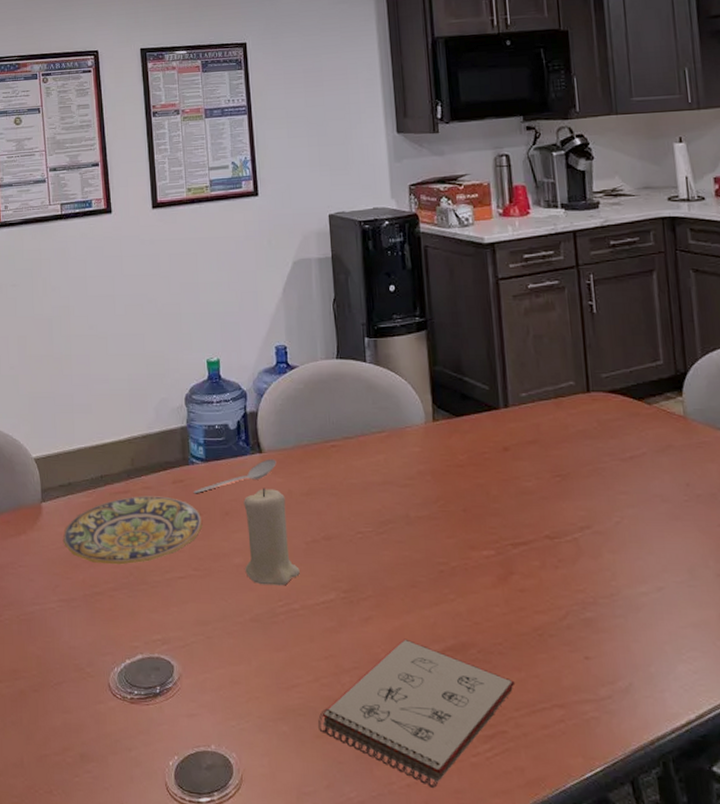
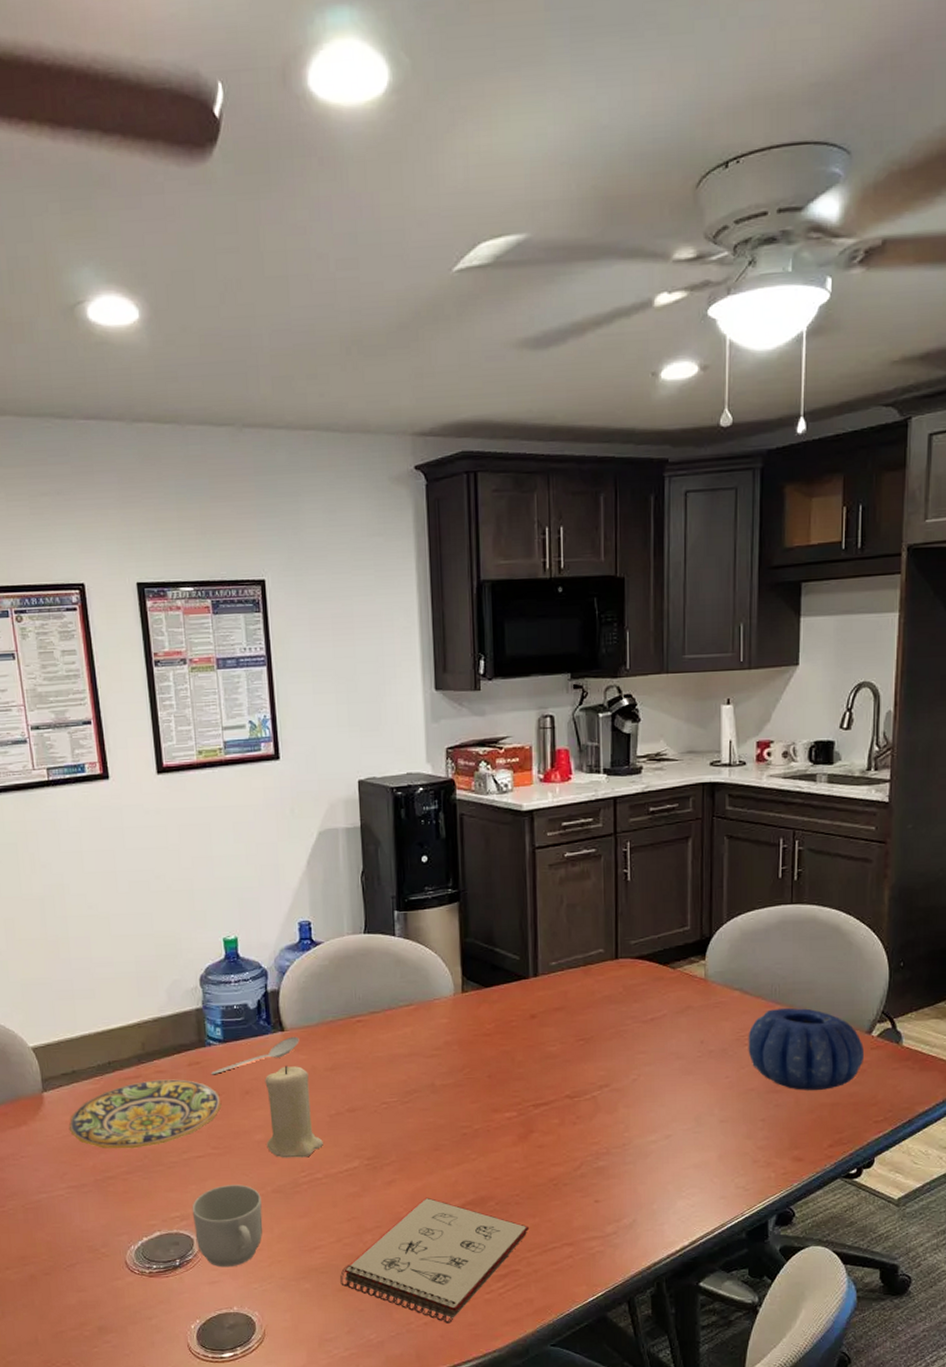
mug: none [173,609,241,700] -> present [192,1184,263,1268]

